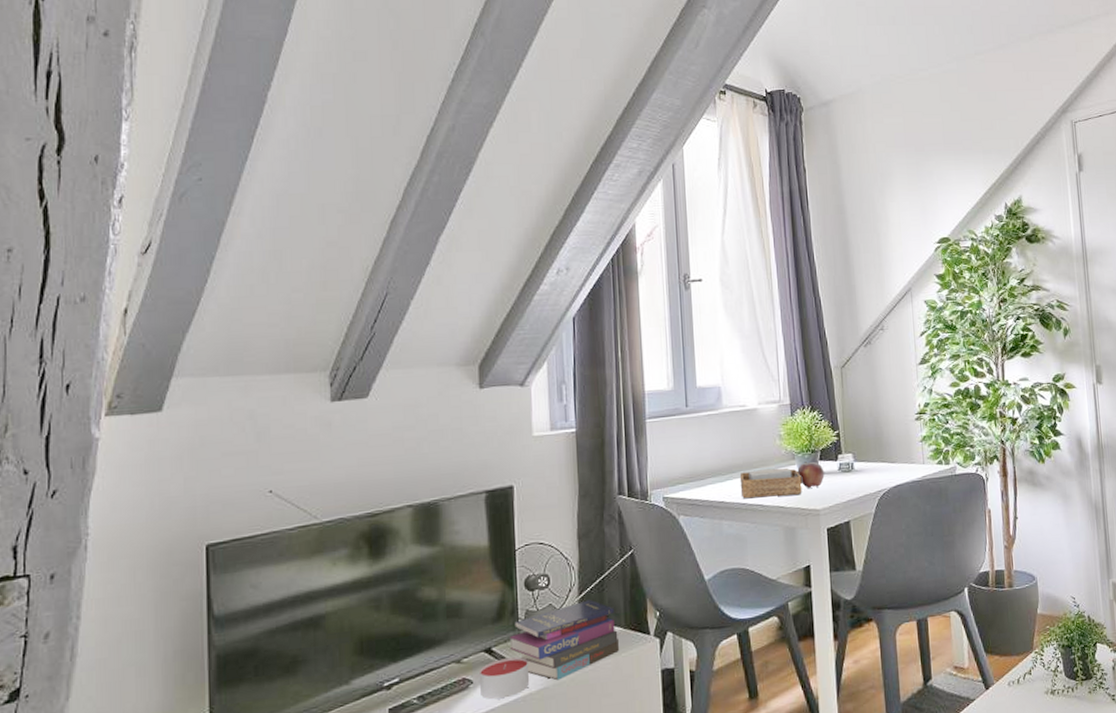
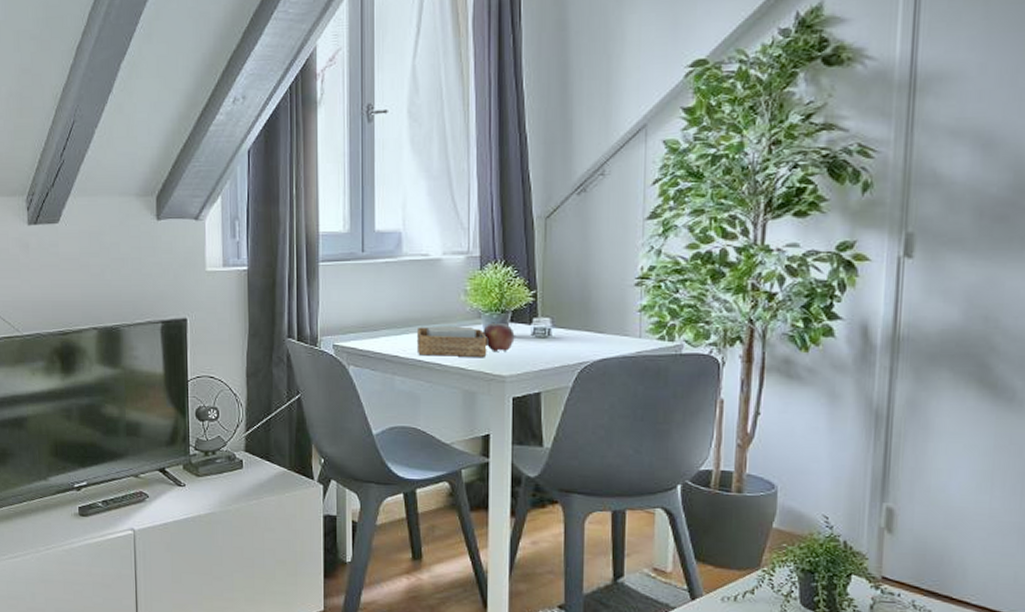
candle: present [480,657,530,700] -> none [155,480,199,516]
books: present [509,599,619,681] -> none [181,437,283,508]

